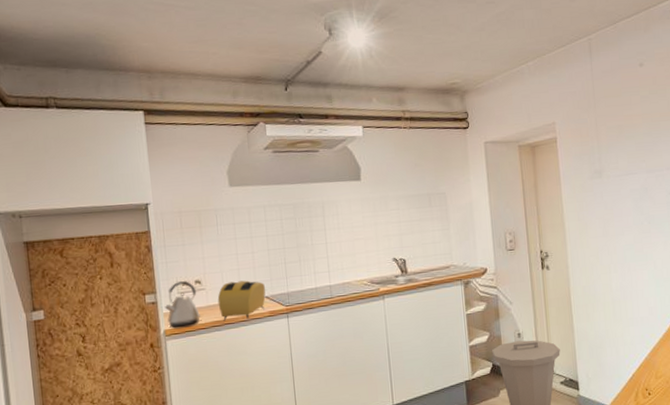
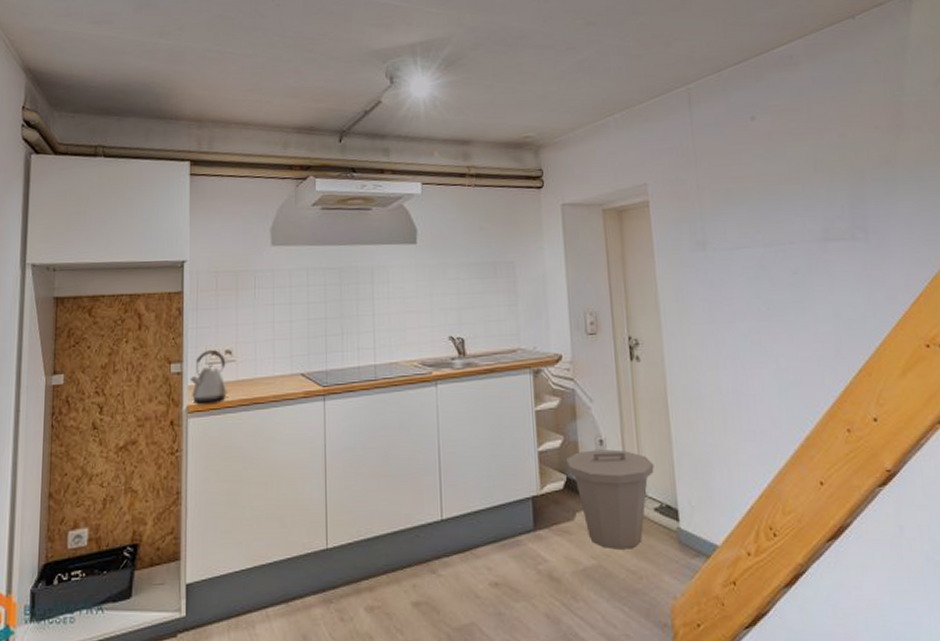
toaster: present [217,280,266,321] -> none [248,353,301,400]

